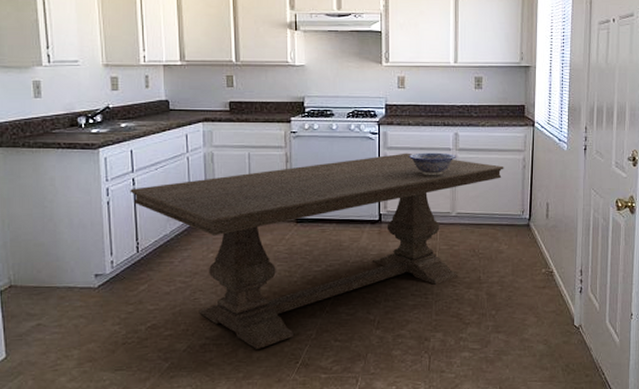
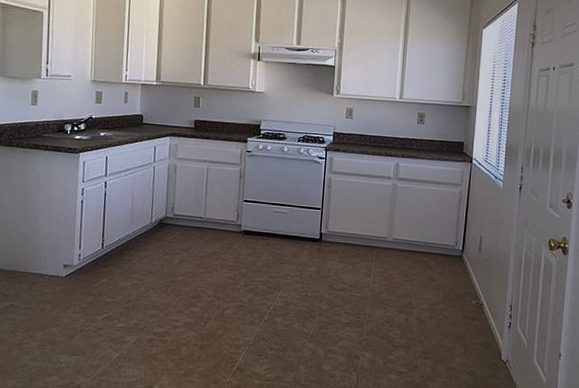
dining table: present [130,153,504,350] -> none [101,178,441,350]
decorative bowl: present [409,152,456,176] -> none [351,179,396,202]

